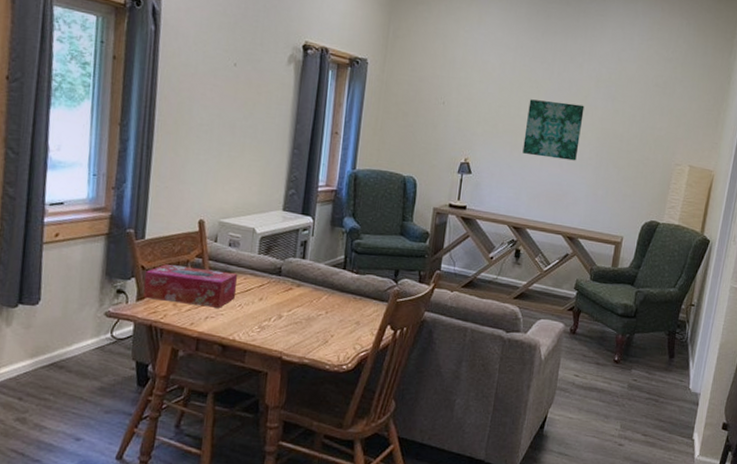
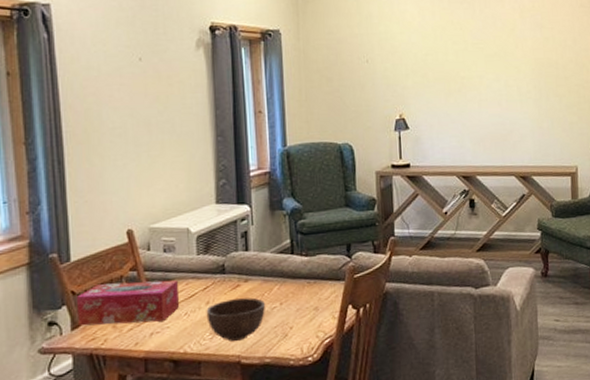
bowl: none [257,300,313,339] -> present [206,297,266,342]
wall art: present [522,99,585,161] -> none [455,39,515,99]

